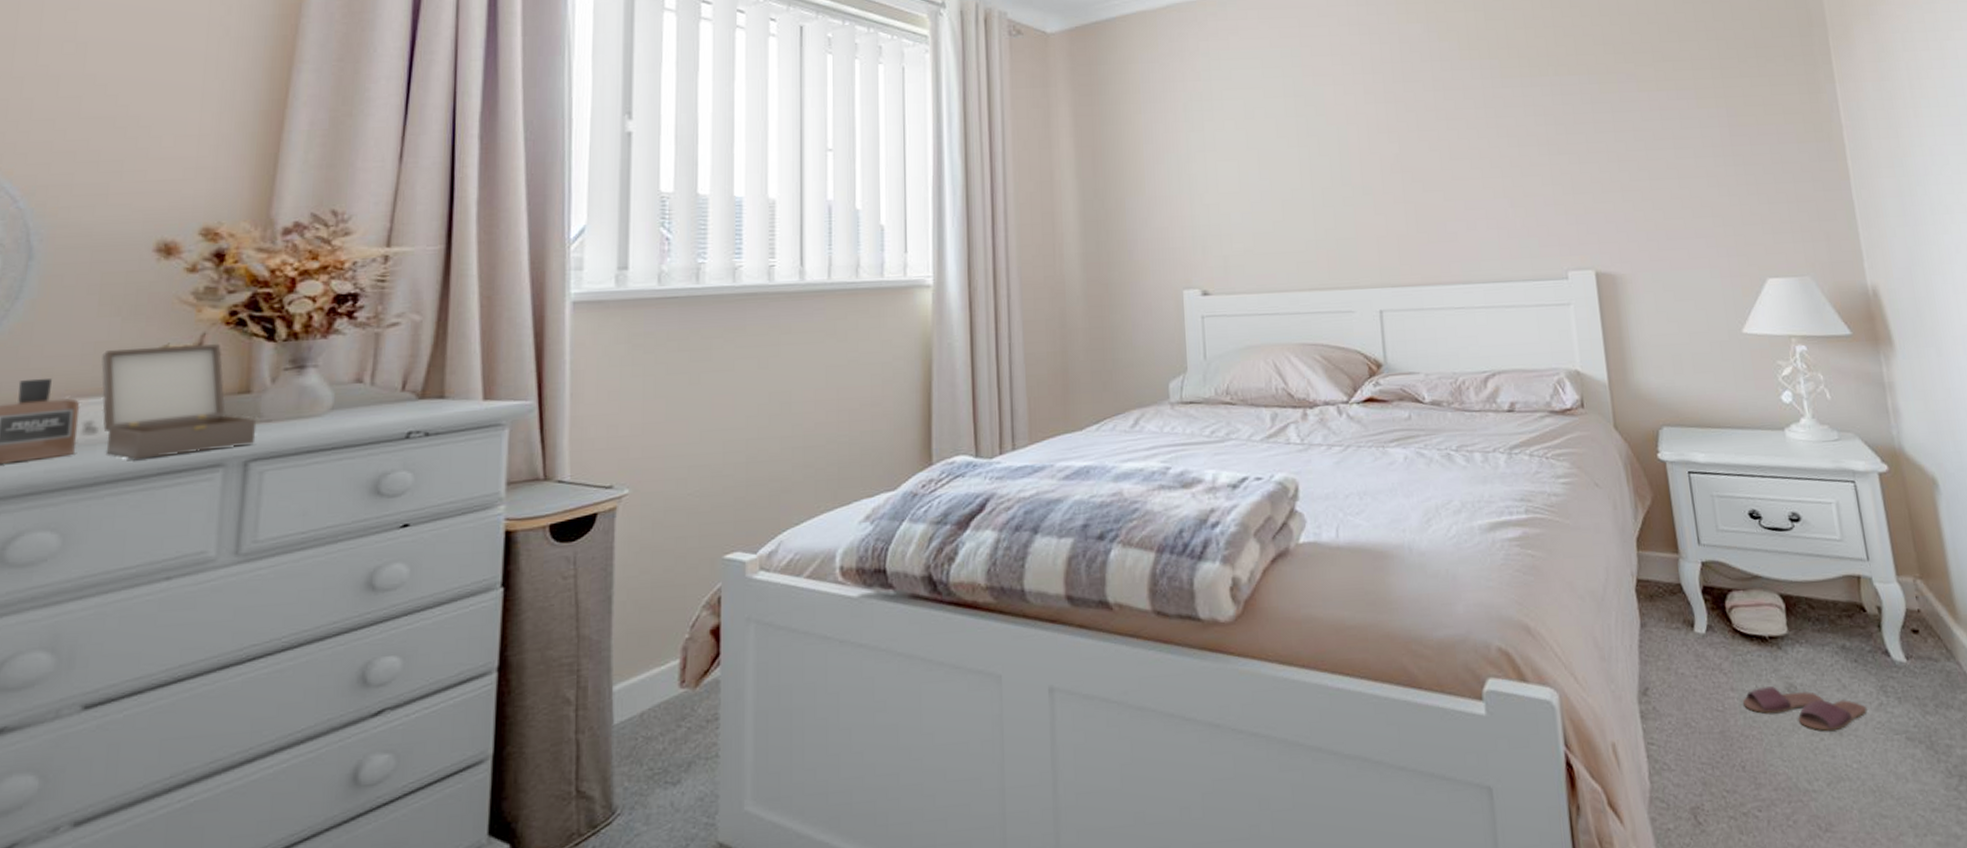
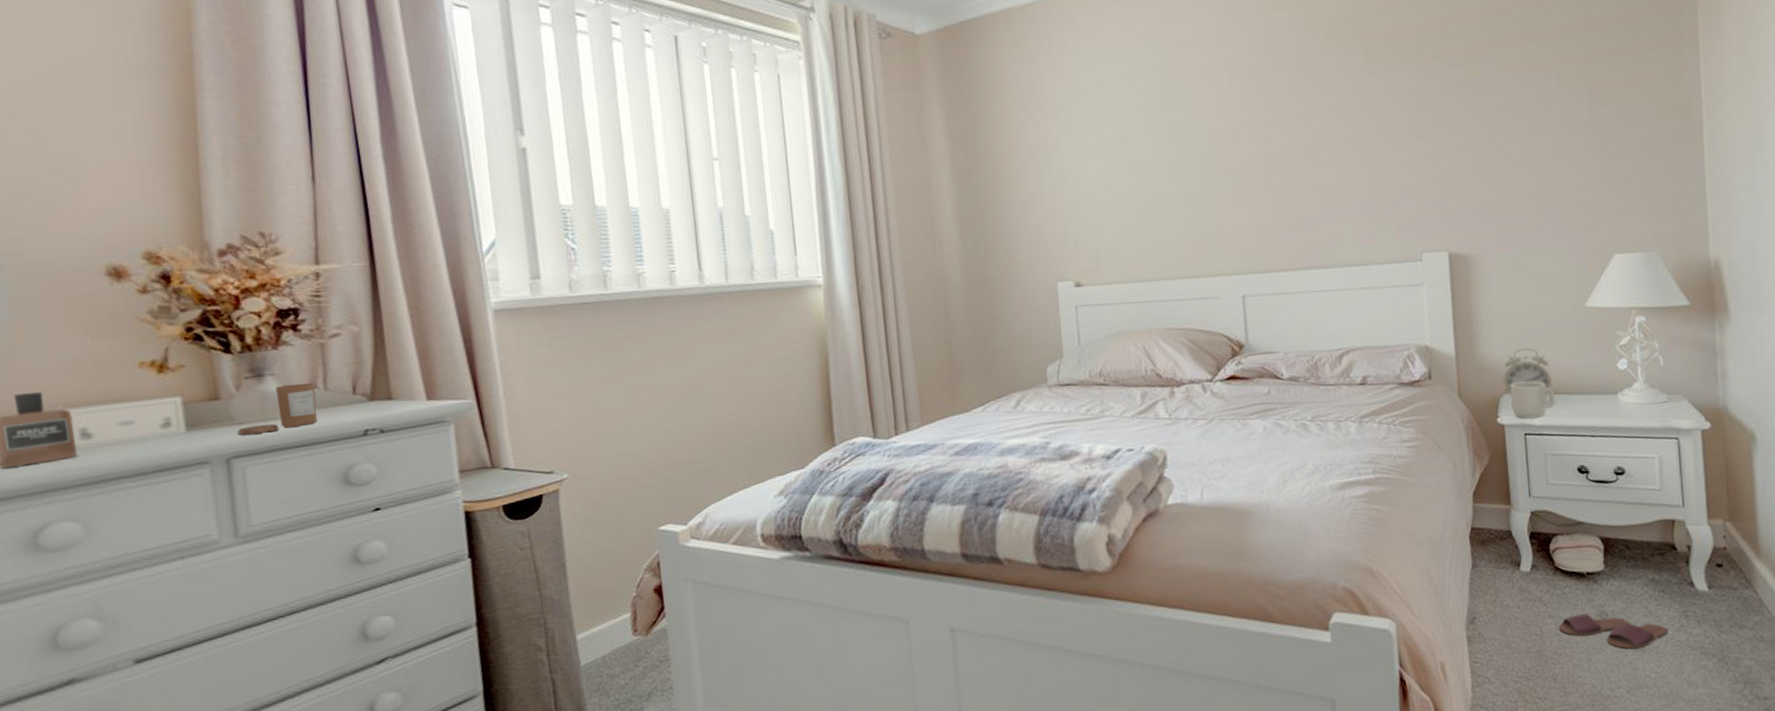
jewelry box: present [101,343,257,460] -> none [81,356,233,460]
candle: none [262,376,361,434] -> present [237,382,317,435]
alarm clock: none [1661,376,1714,429] -> present [1503,348,1552,395]
mug: none [1669,412,1719,455] -> present [1510,381,1555,419]

